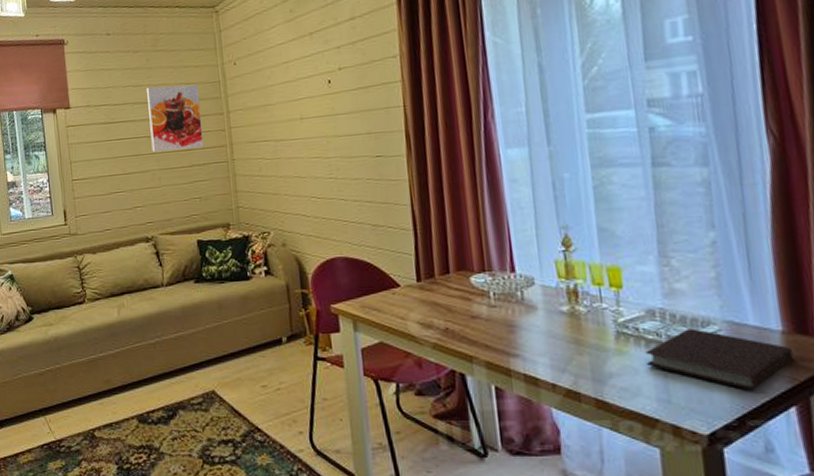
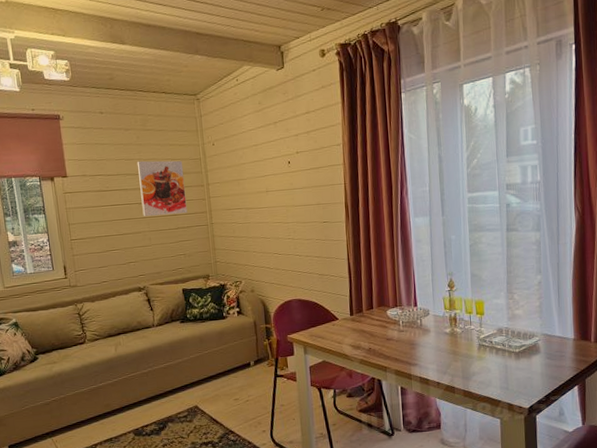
notebook: present [645,328,794,391] -> none [495,340,579,378]

